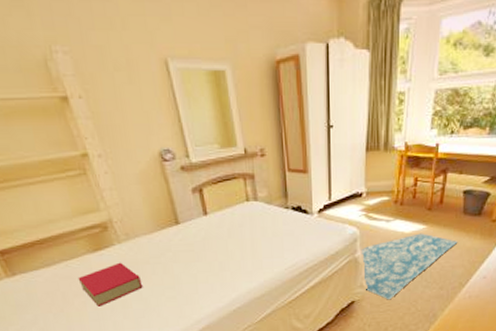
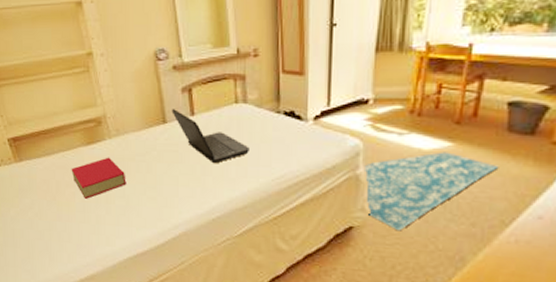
laptop: none [183,210,263,260] -> present [171,109,249,164]

